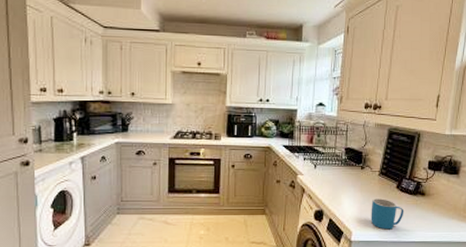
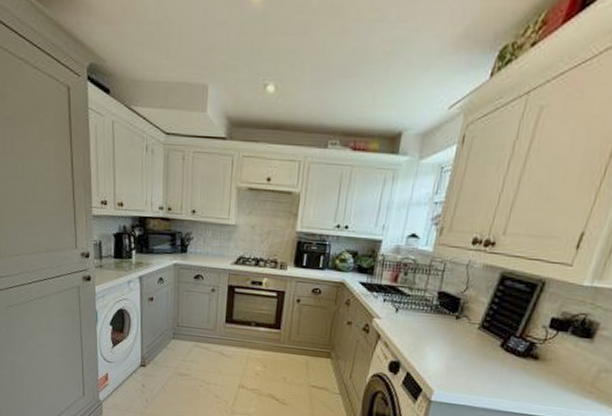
mug: present [370,198,404,230] -> none [459,355,507,395]

